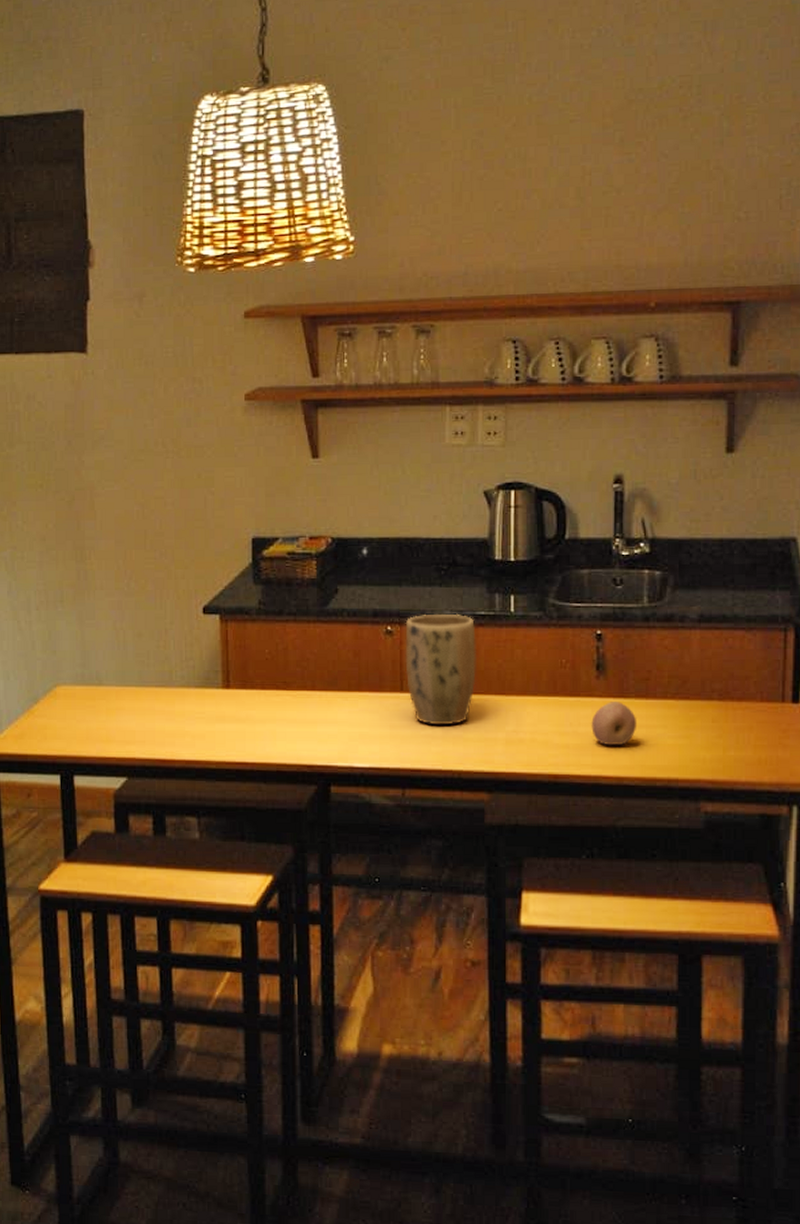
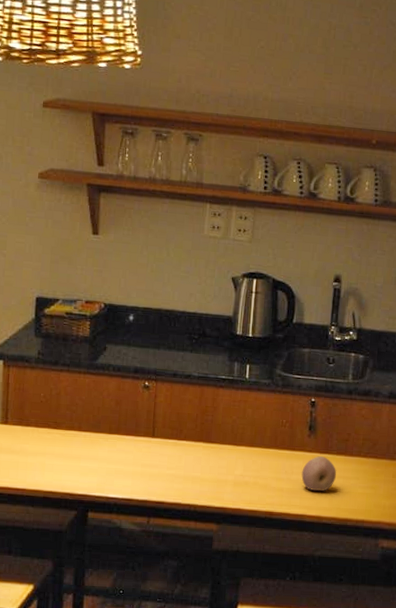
plant pot: present [405,613,477,724] -> none [157,374,217,467]

